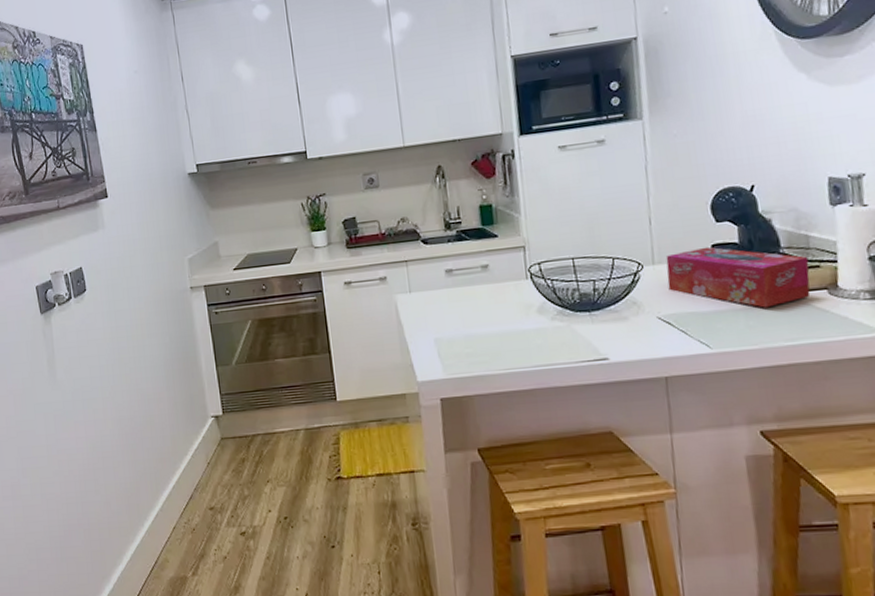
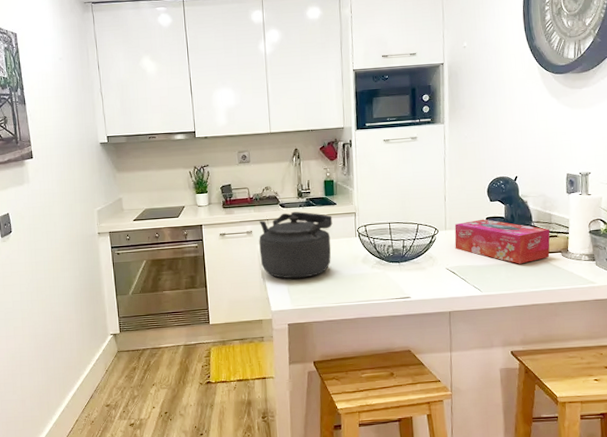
kettle: none [394,248,495,339] -> present [259,211,333,279]

